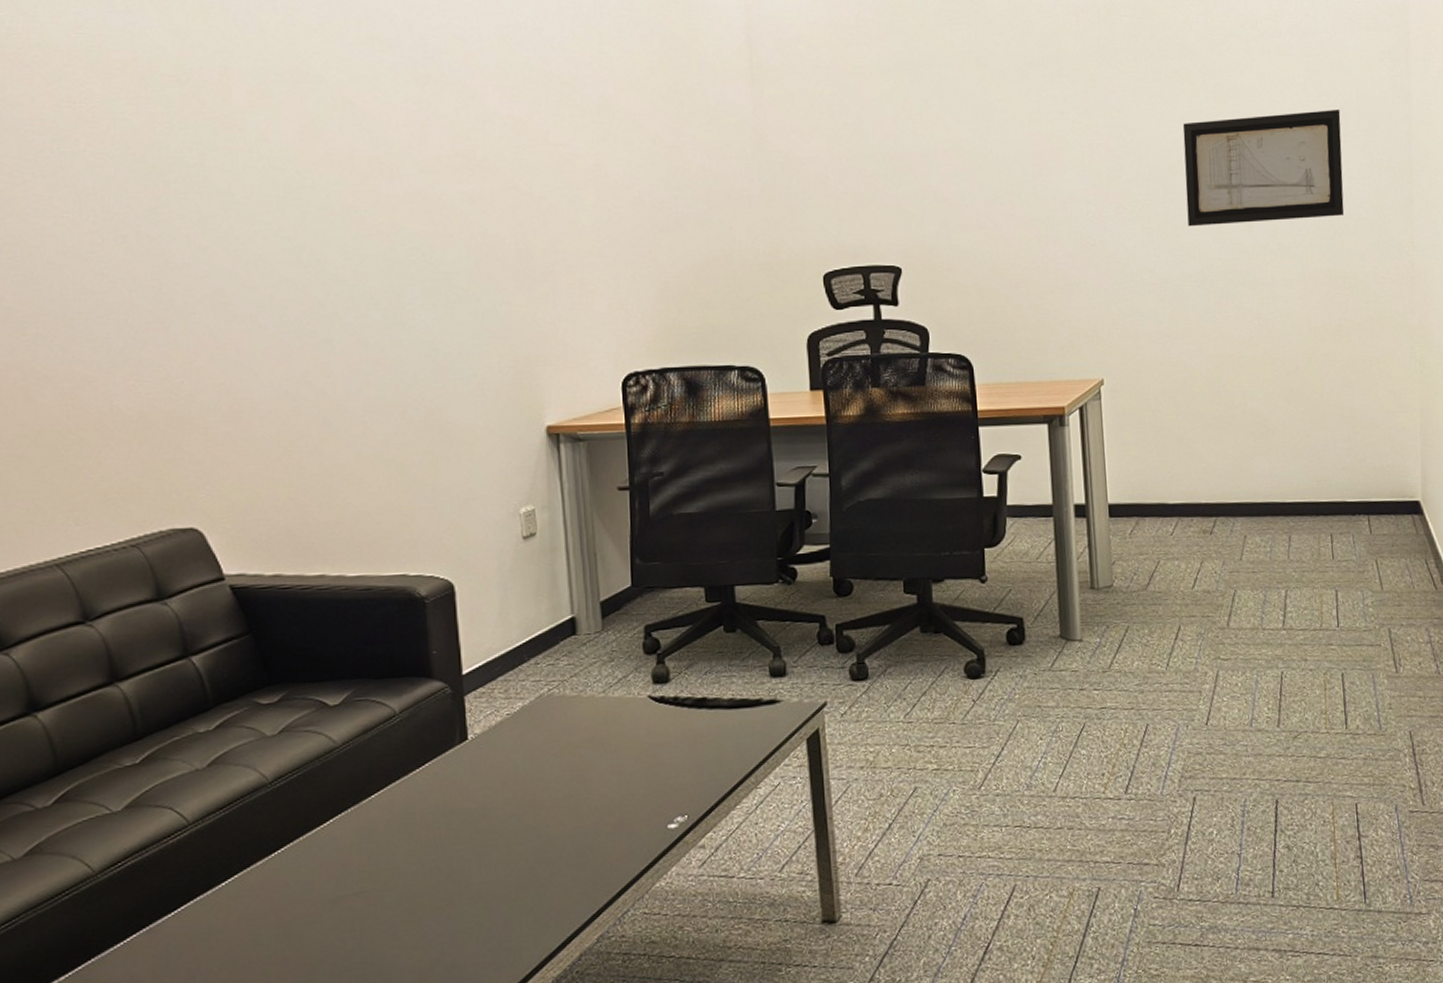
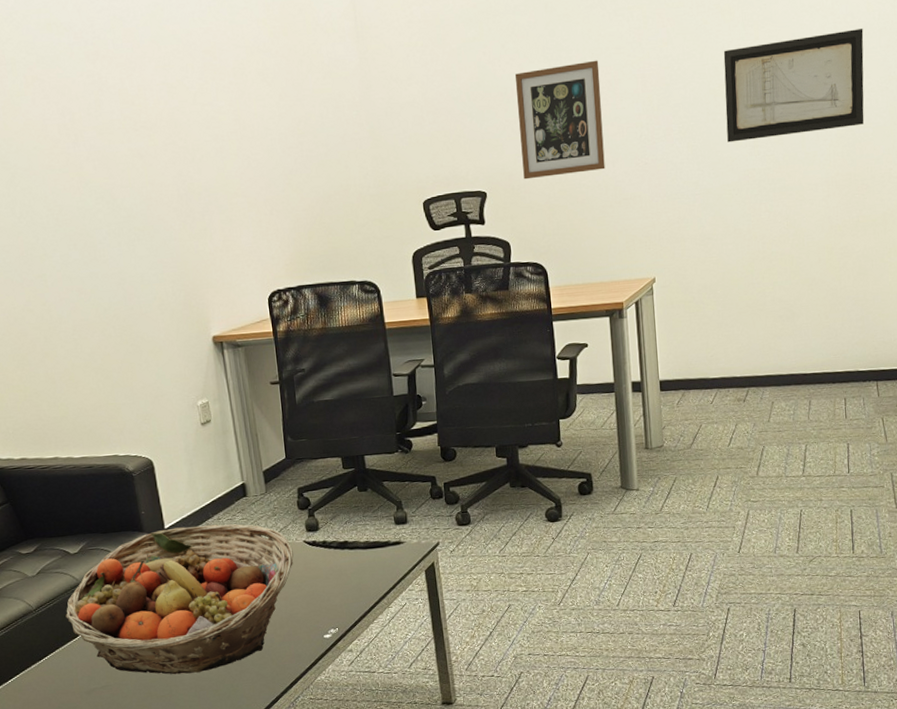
fruit basket: none [313,670,634,878] -> present [65,523,294,675]
wall art: none [940,124,1045,256] -> present [515,60,605,180]

